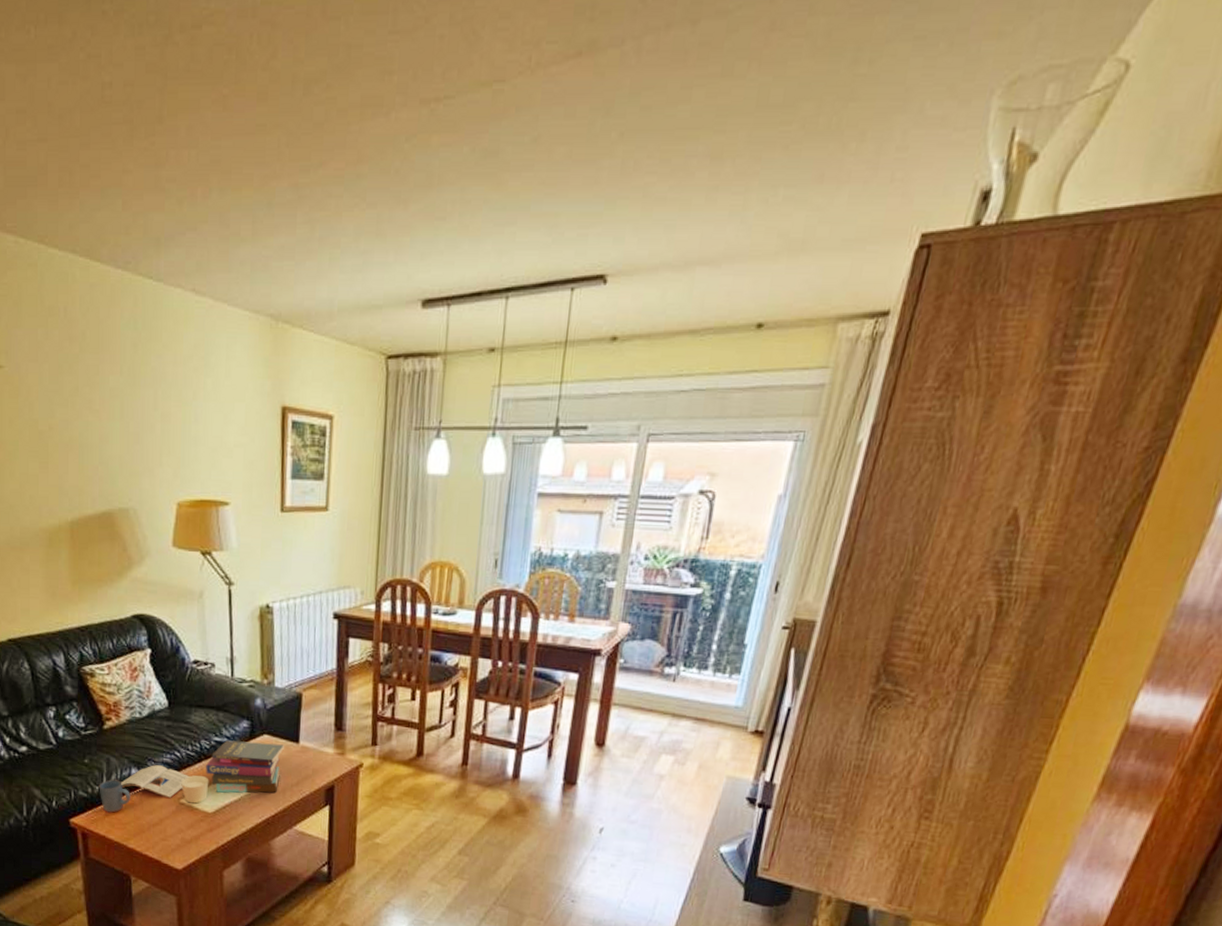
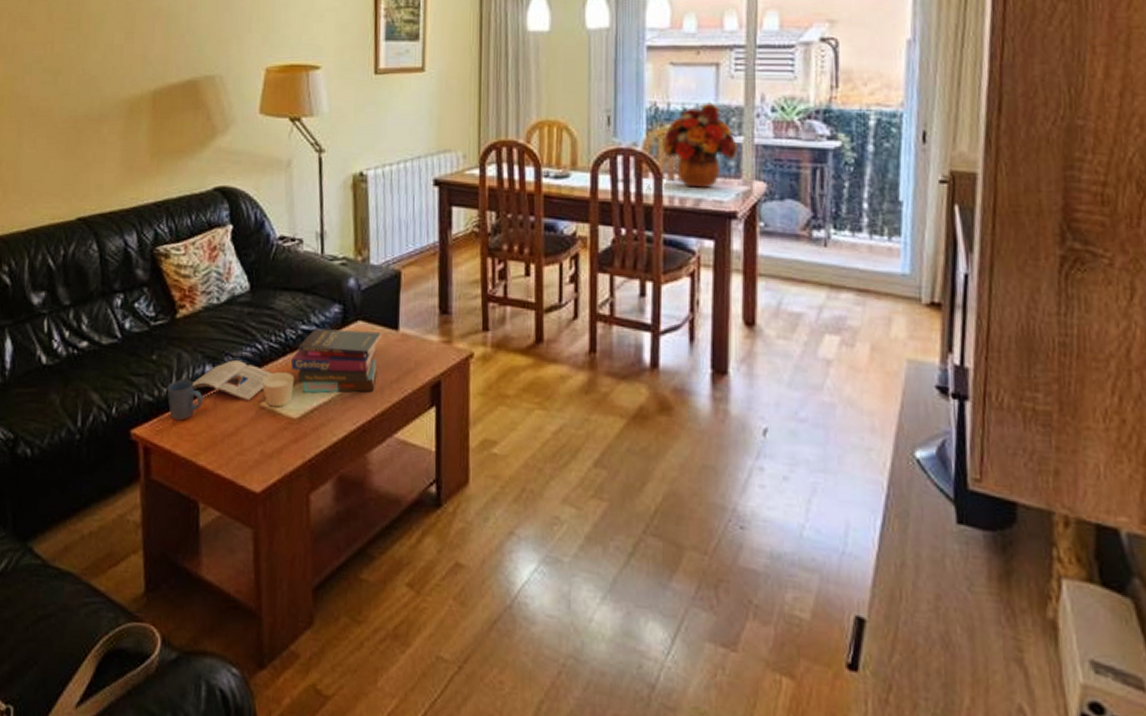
flower arrangement: none [542,549,610,628] -> present [662,102,737,188]

